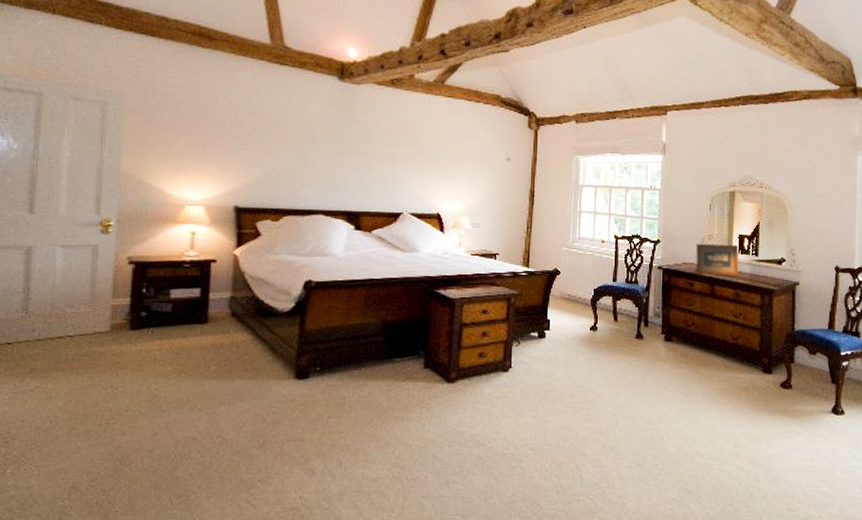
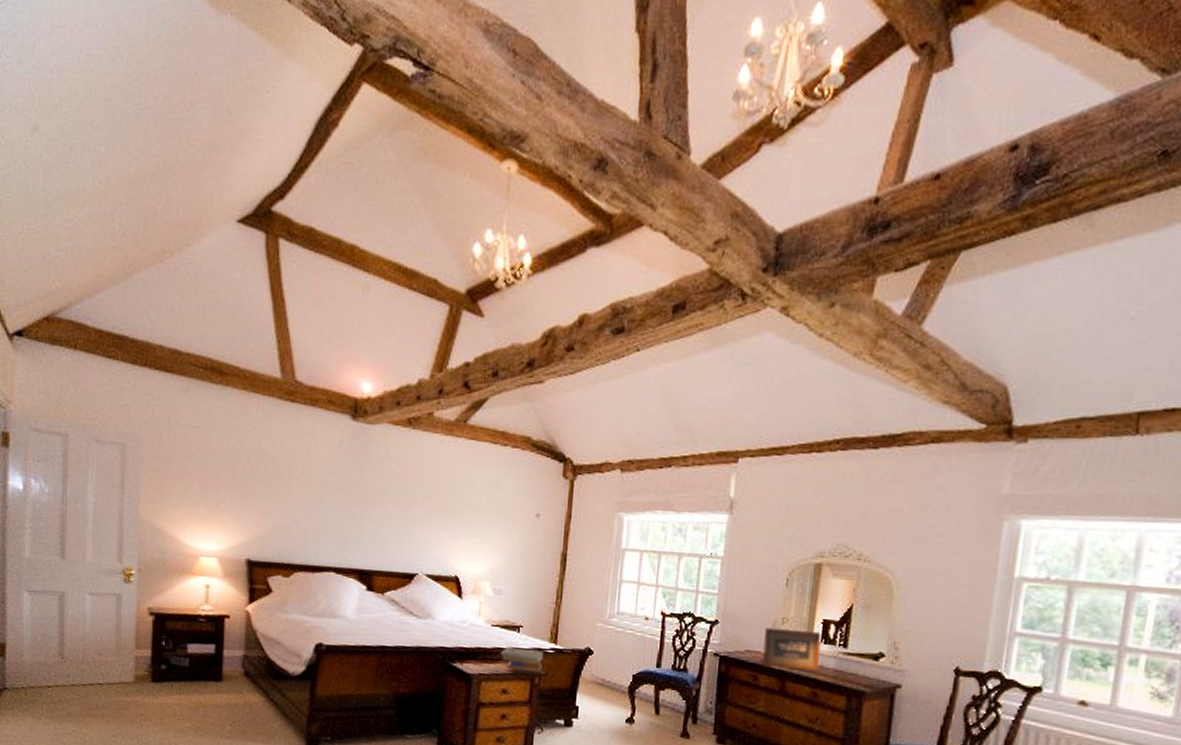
books: none [480,272,518,296] -> present [500,647,544,676]

